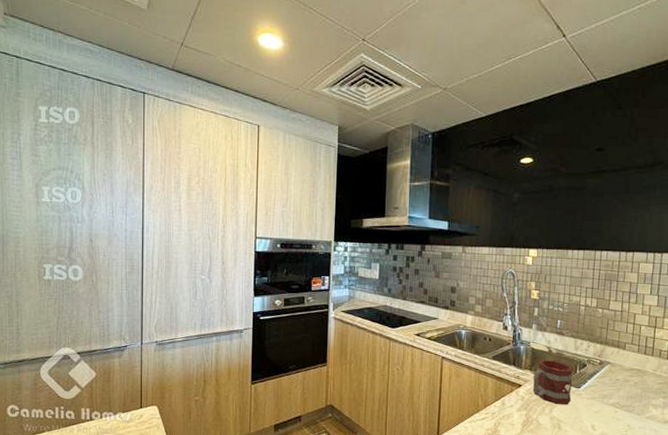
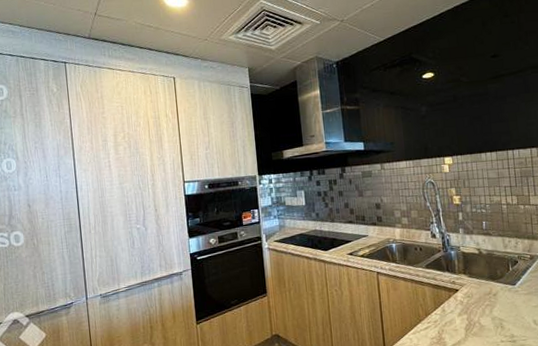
mug: present [533,359,574,405] -> none [468,260,509,305]

